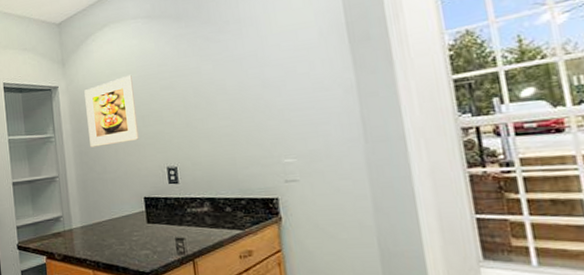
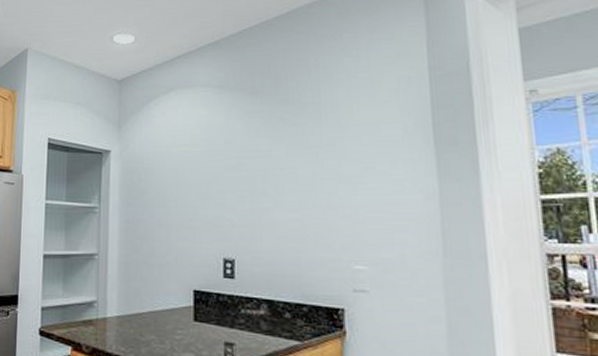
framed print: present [84,74,139,148] -> none [139,148,195,225]

